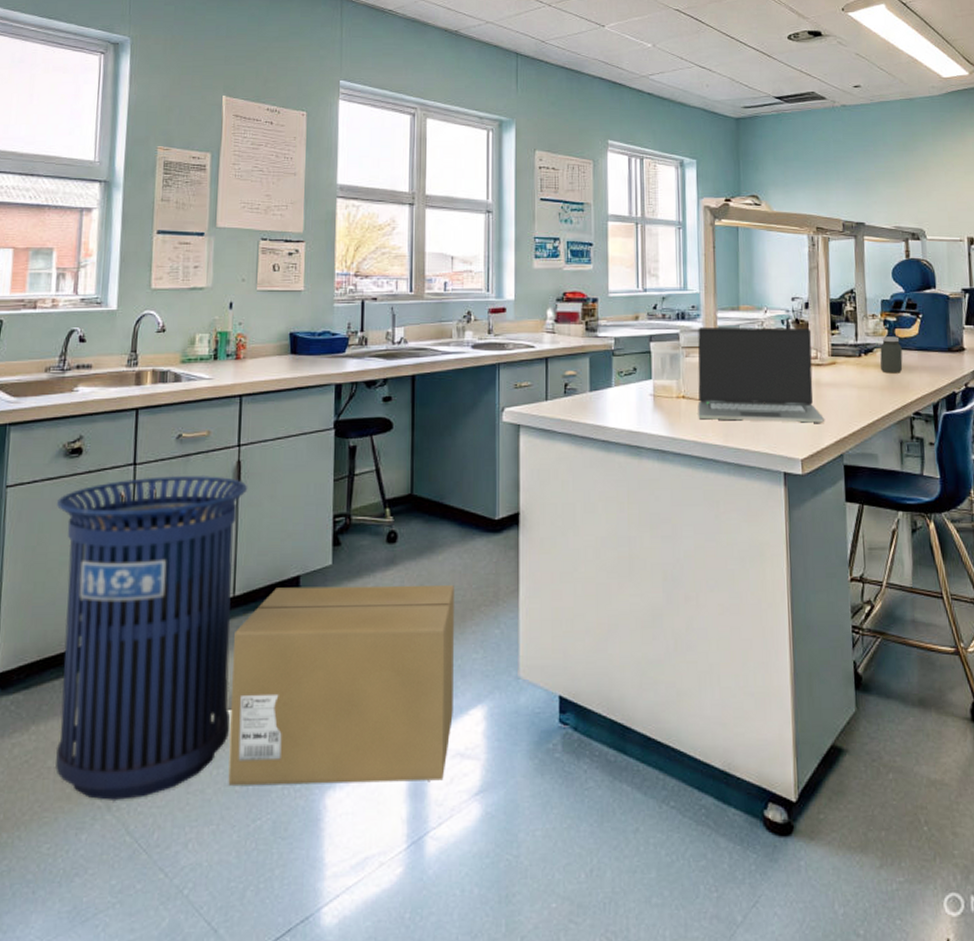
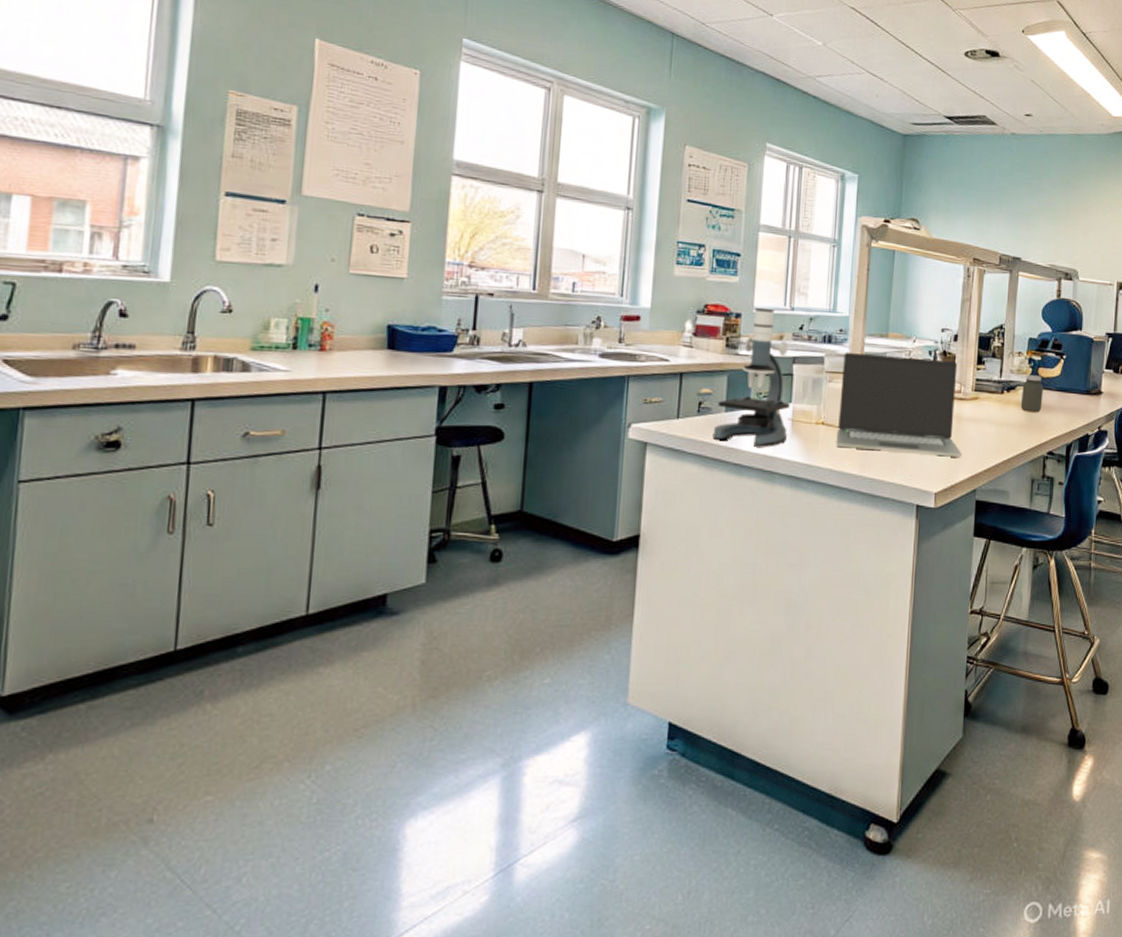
recycling bin: present [55,474,248,800] -> none [79,477,329,834]
box: present [228,584,454,785] -> none [292,606,563,816]
microscope: none [580,292,650,423] -> present [712,308,790,448]

